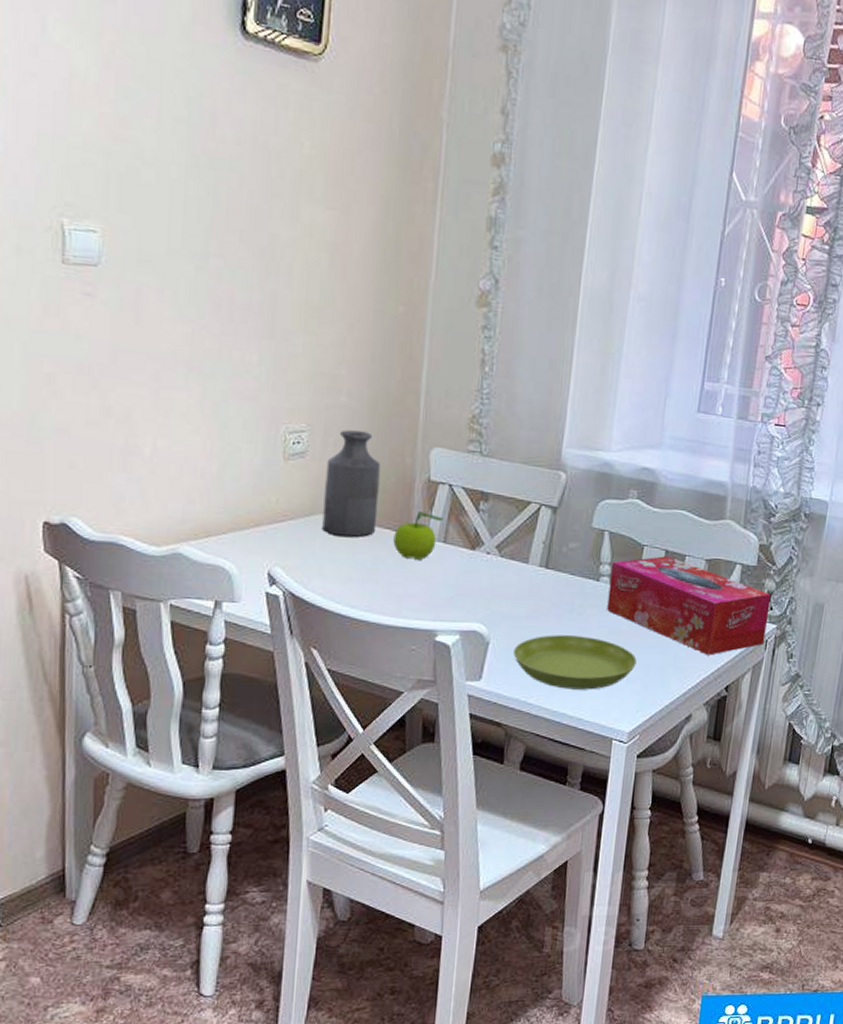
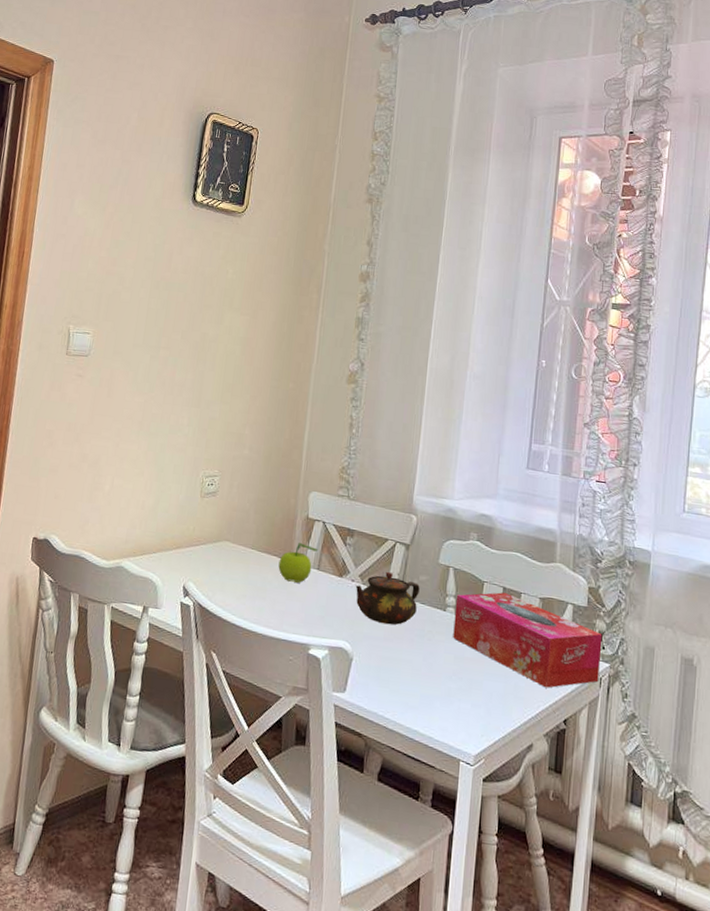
bottle: present [322,430,381,538] -> none [225,476,272,562]
teapot: none [491,540,569,601] -> present [355,571,420,625]
saucer: present [513,635,637,690] -> none [373,656,480,711]

